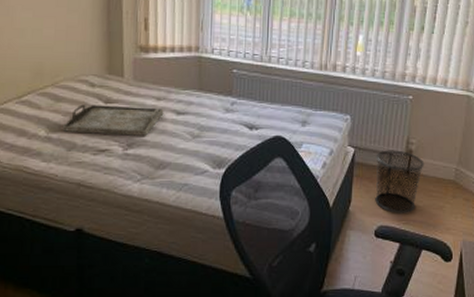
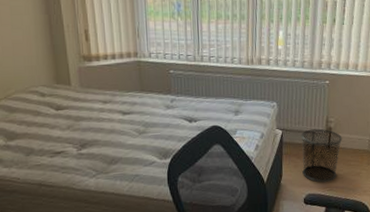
serving tray: present [62,104,164,136] -> none [19,110,111,139]

